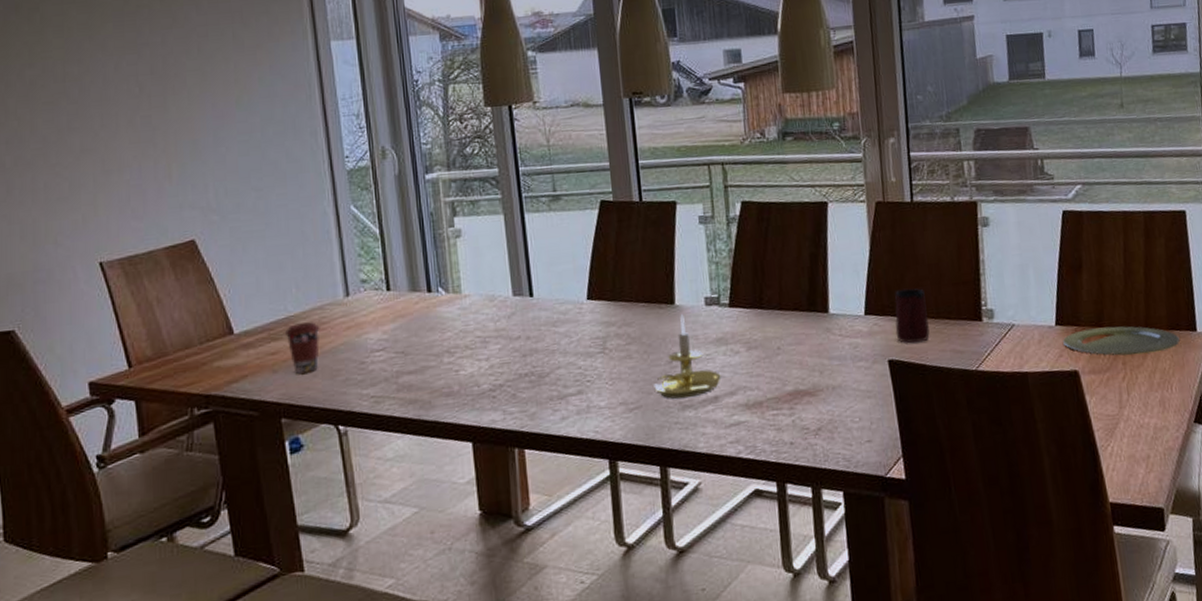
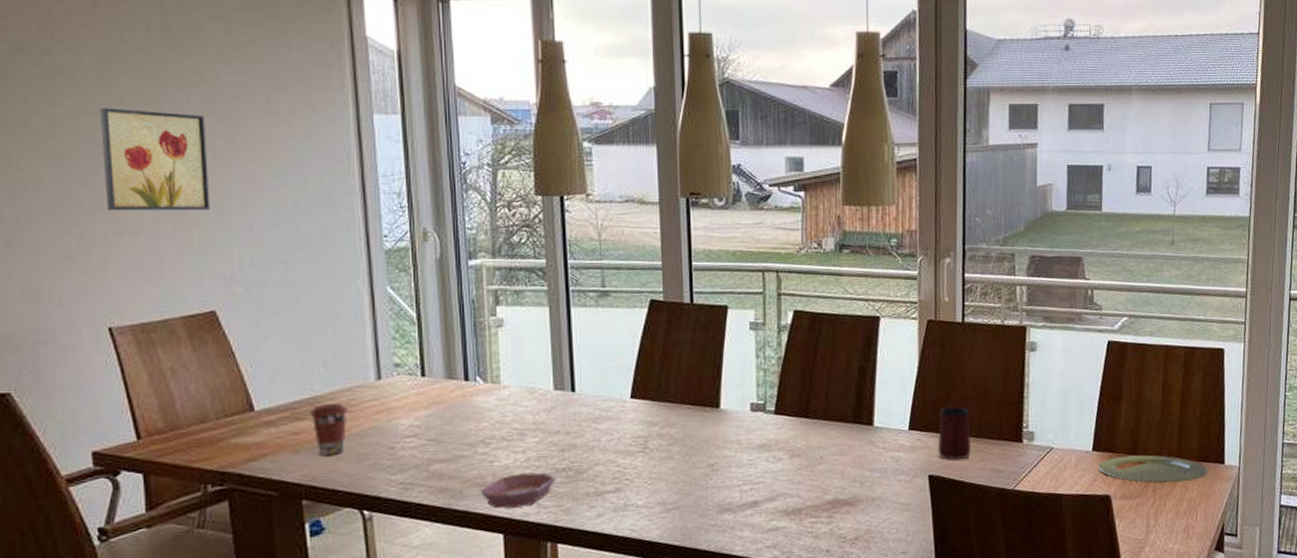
wall art: none [85,55,186,152] -> present [100,108,210,211]
bowl: none [447,379,520,417] -> present [480,472,557,509]
candle holder: present [653,314,721,399] -> none [693,419,762,502]

